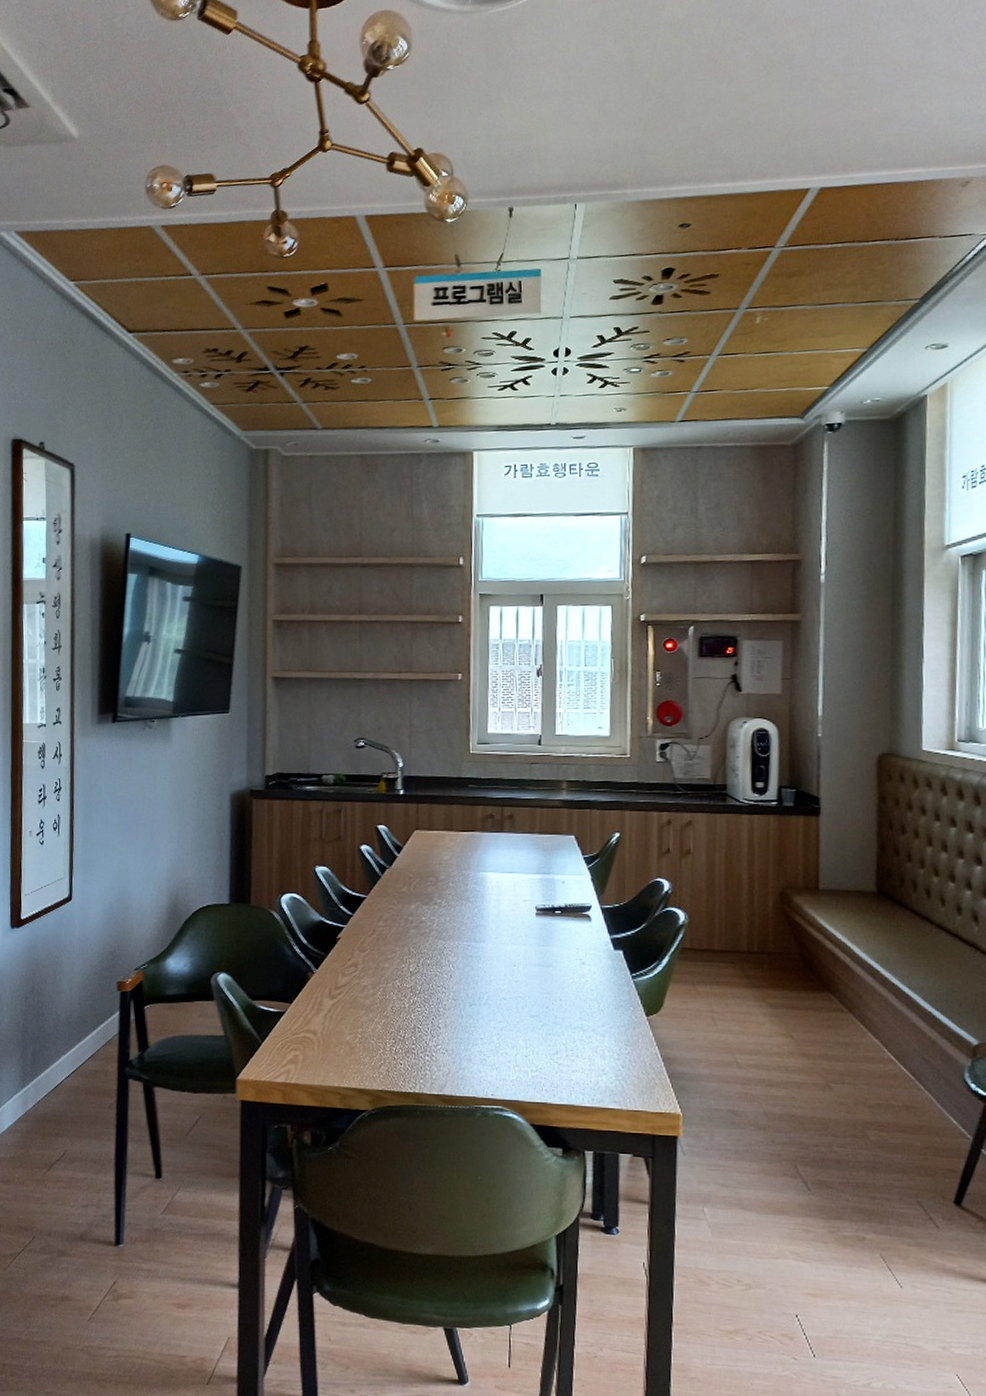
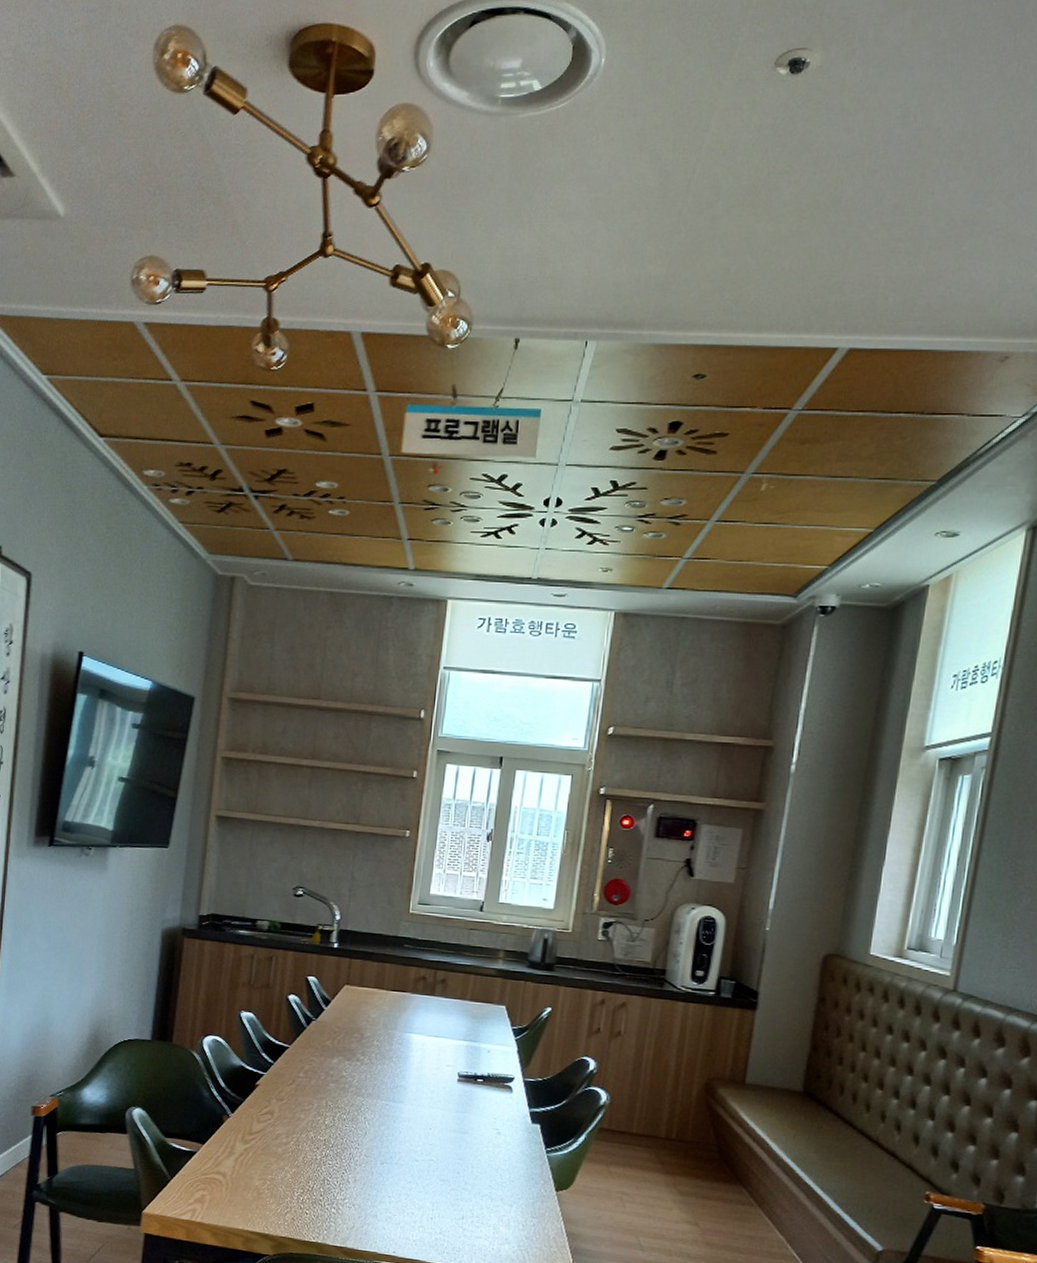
kettle: none [589,753,619,797] -> present [526,926,559,971]

